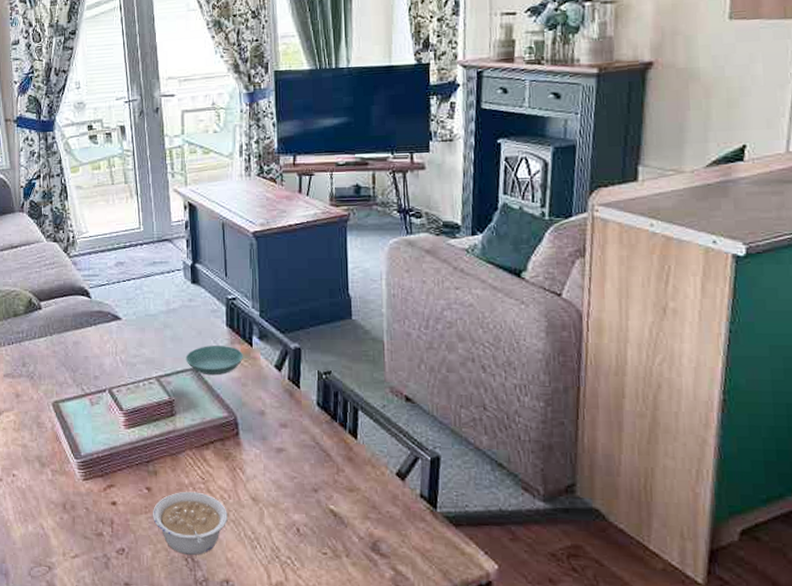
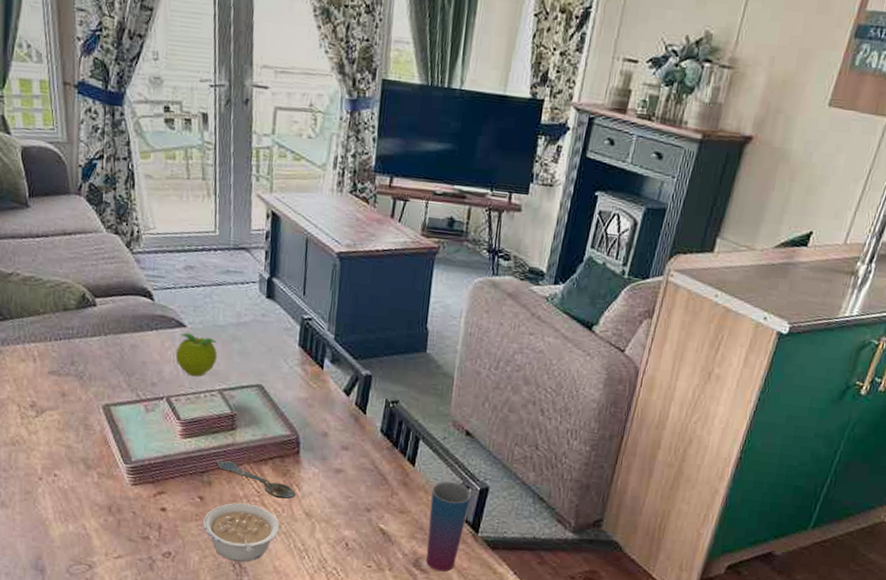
fruit: none [114,325,151,366] -> present [176,333,217,377]
spoon: none [160,447,240,485] -> present [216,459,296,499]
saucer: present [185,346,243,376] -> none [252,363,313,394]
cup: none [379,452,423,556] -> present [426,481,472,572]

